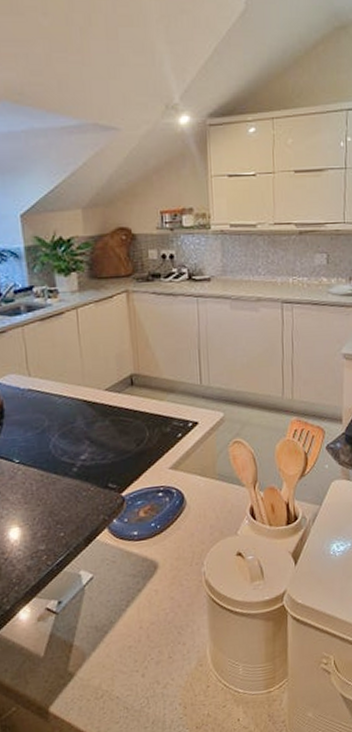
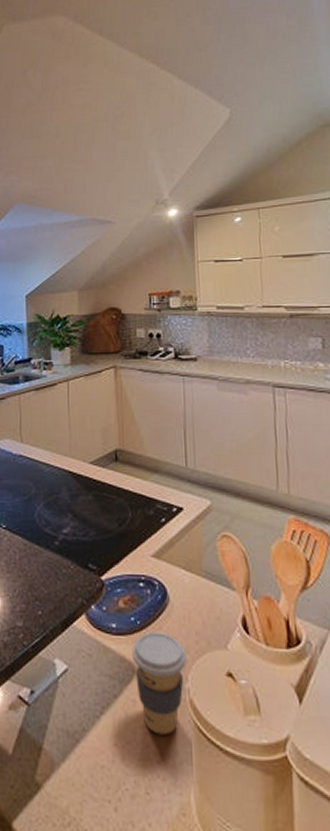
coffee cup: none [153,531,203,612] -> present [132,631,187,735]

